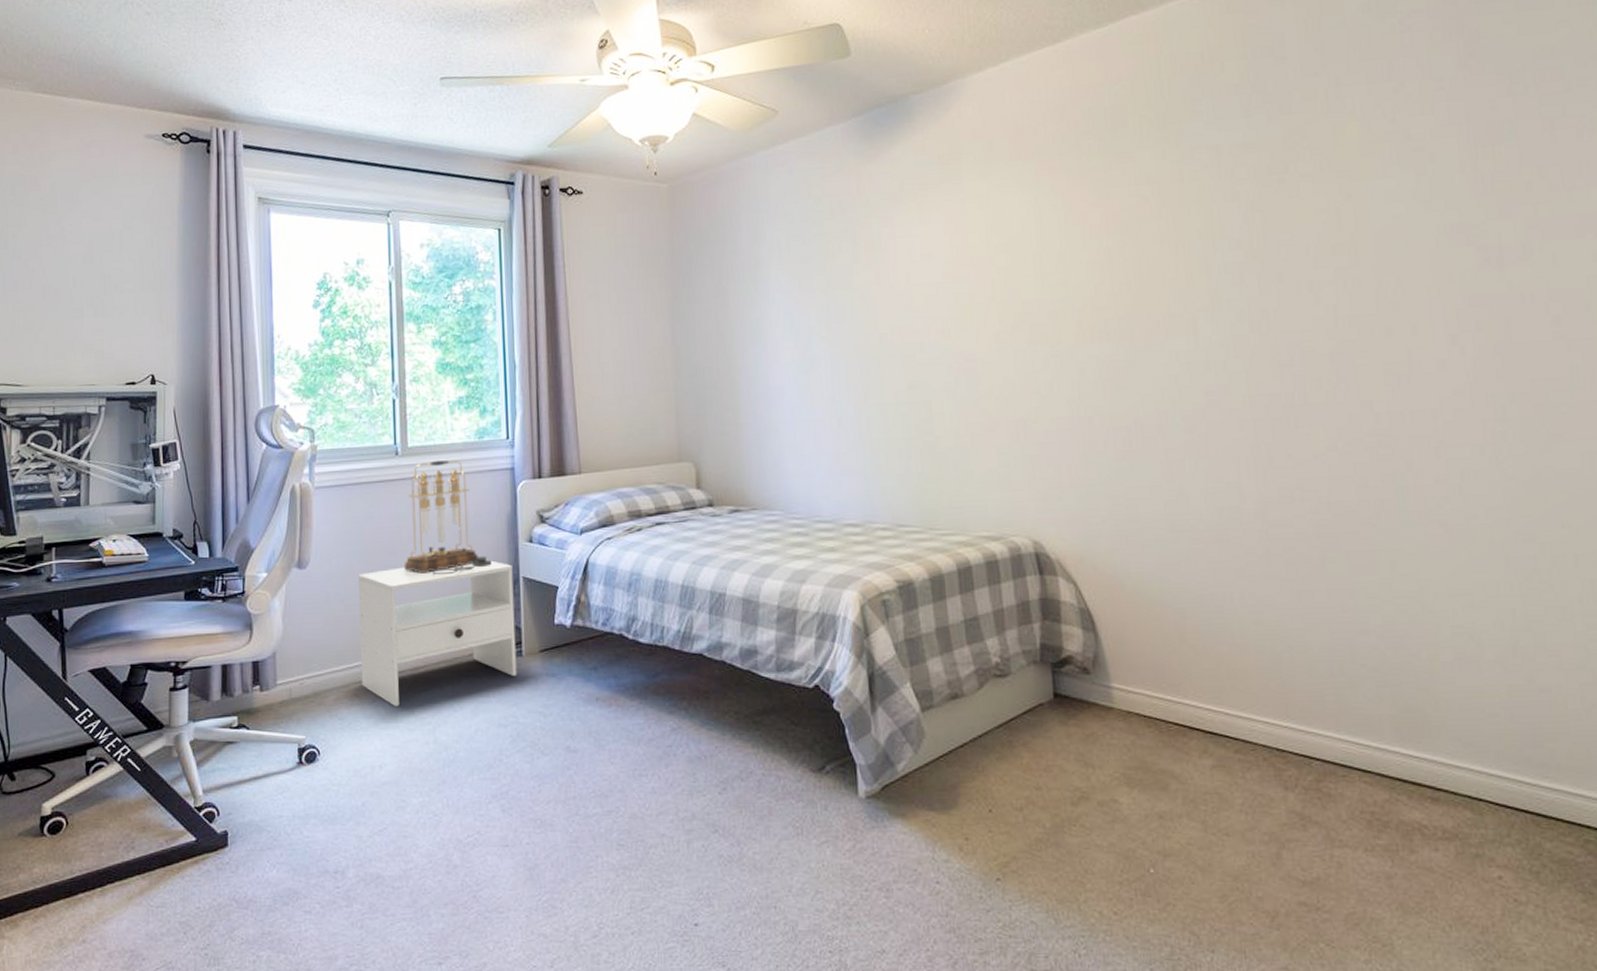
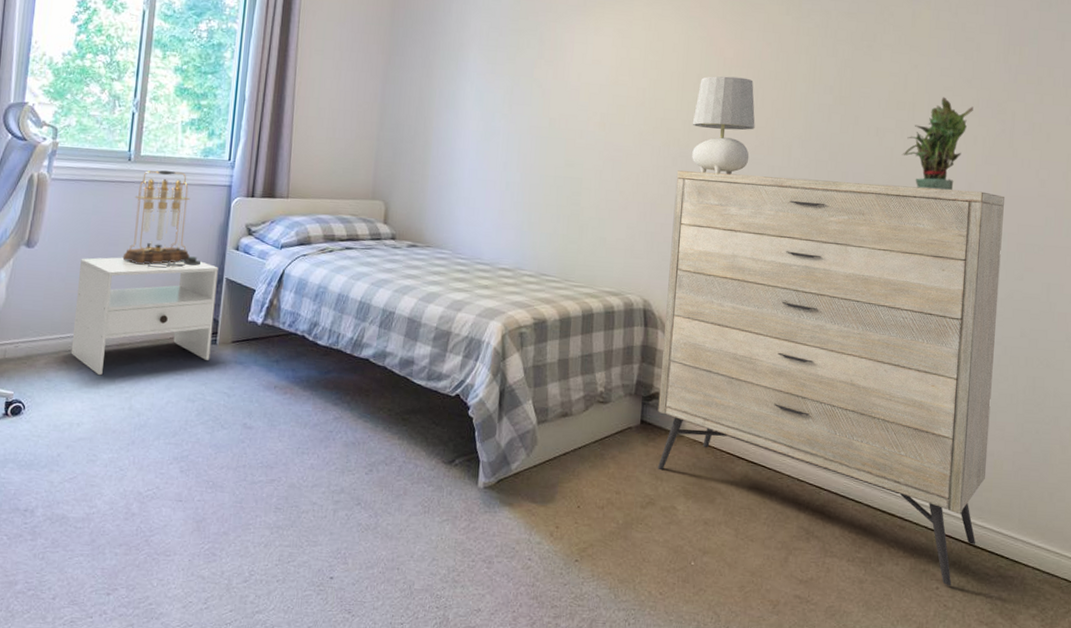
dresser: none [1050,343,1547,874] -> present [657,170,1006,586]
table lamp: none [1061,246,1144,374] -> present [692,76,755,175]
potted plant: none [1349,228,1440,352] -> present [902,96,974,191]

